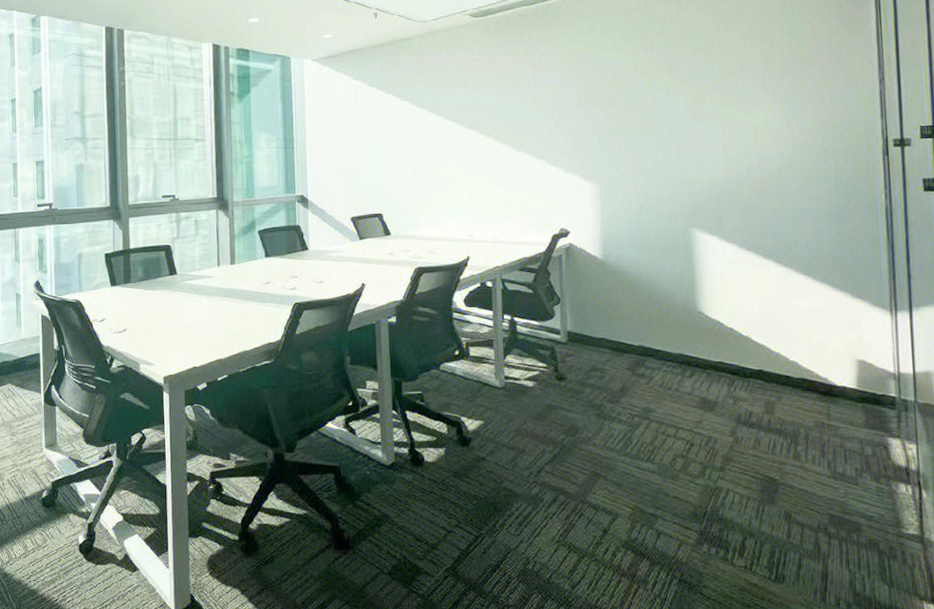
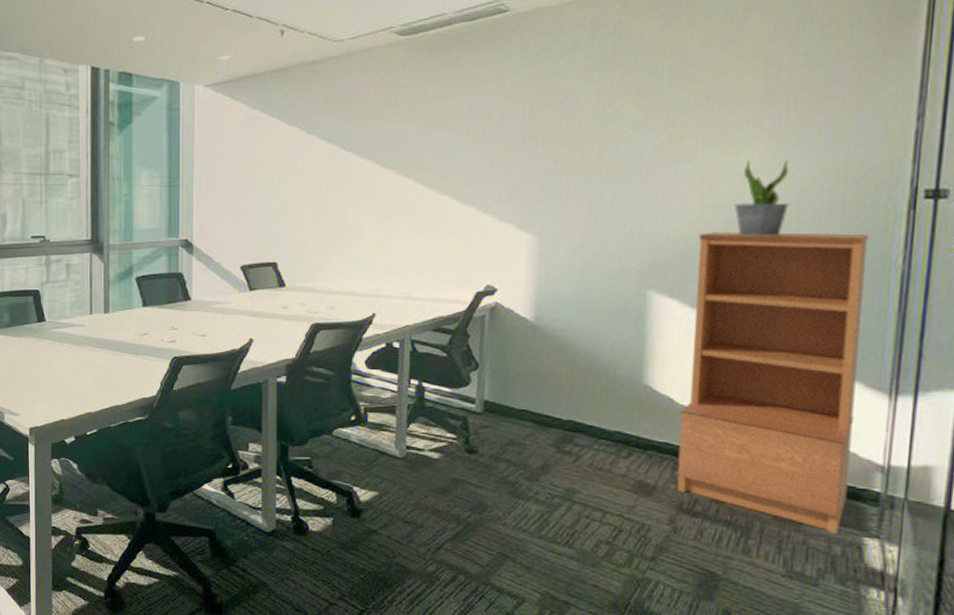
bookshelf: none [727,176,870,437] -> present [676,231,869,535]
potted plant: none [751,117,793,181] -> present [734,159,789,237]

